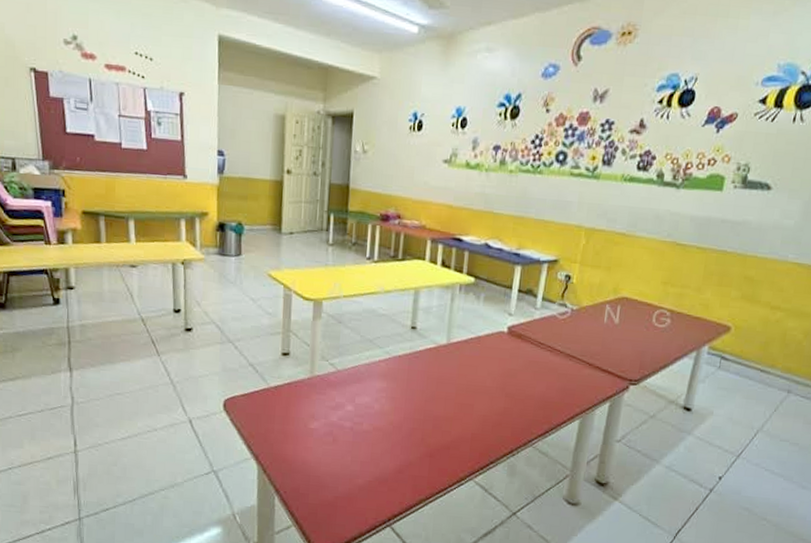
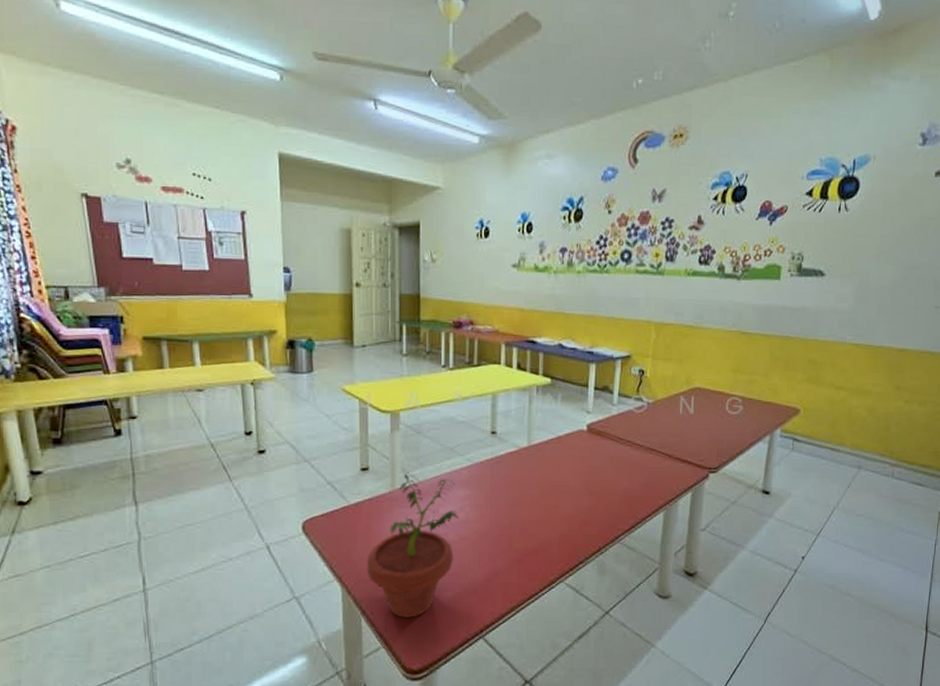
potted plant: none [282,361,374,501] -> present [366,474,459,618]

